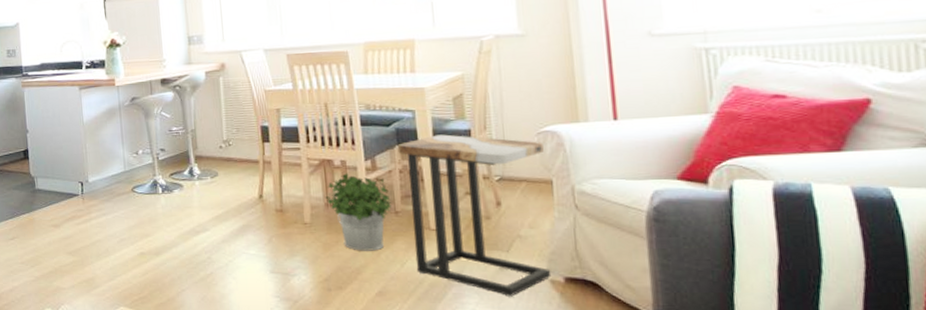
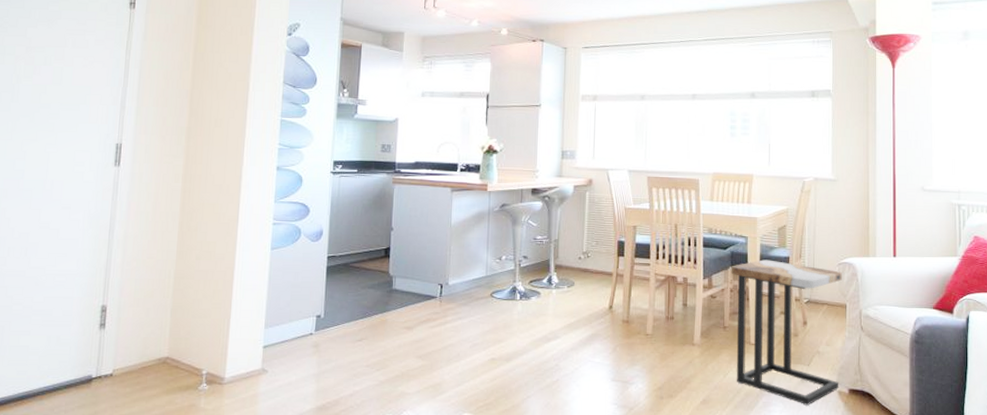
potted plant: present [325,173,392,251] -> none [667,289,721,362]

